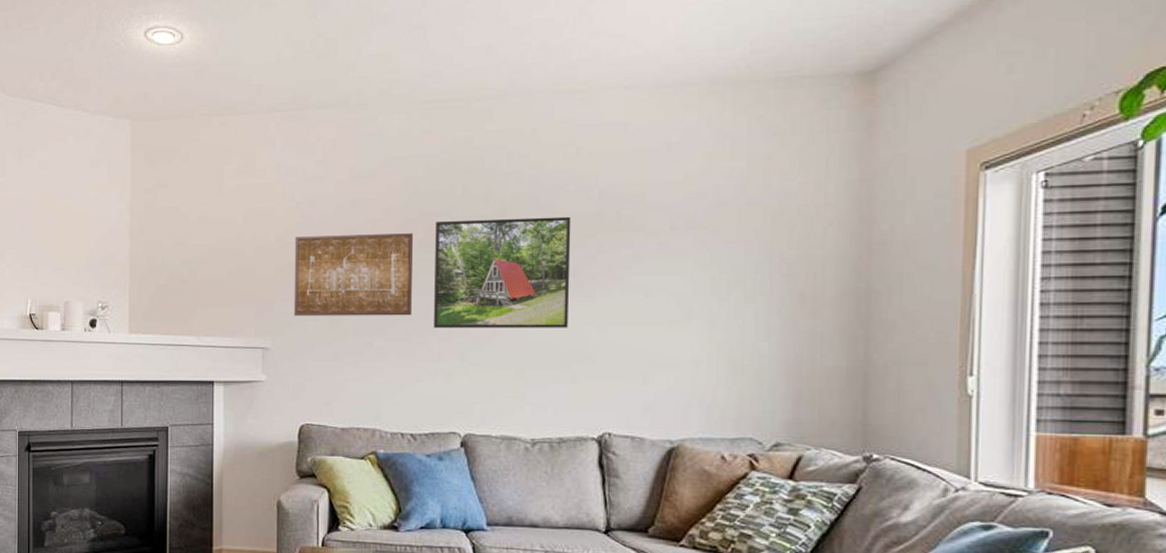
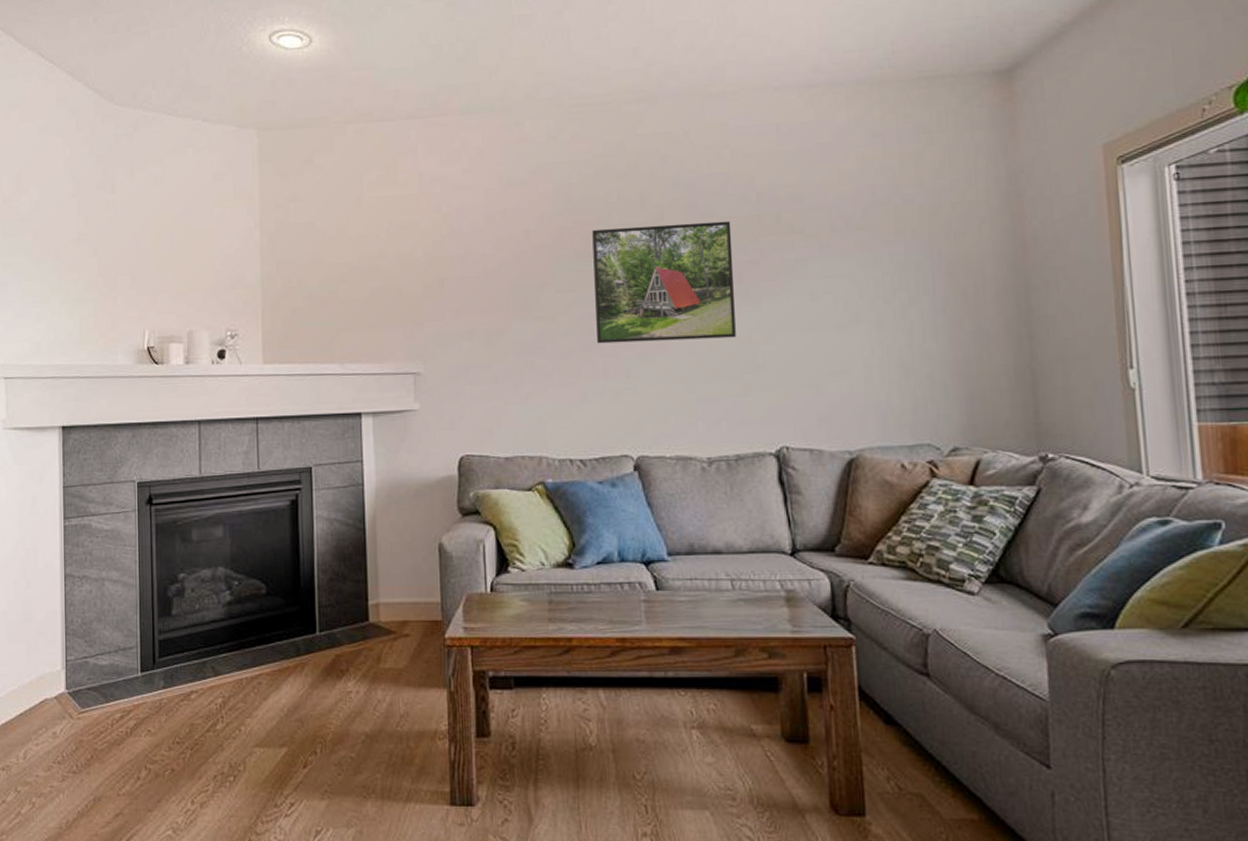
wall art: present [294,233,414,316] -> none [443,243,573,337]

